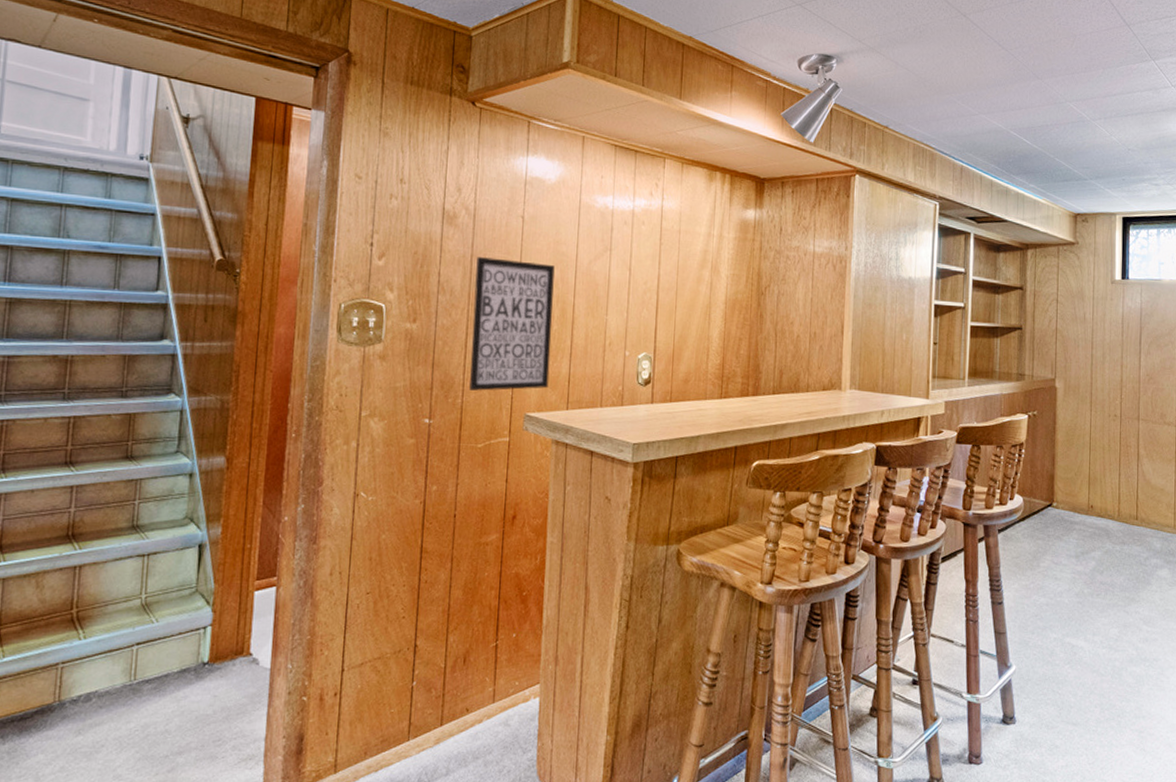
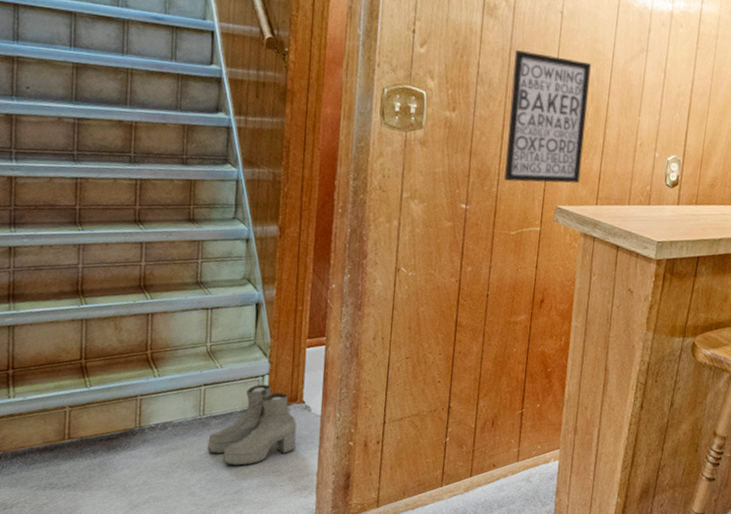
boots: none [138,637,243,737] -> present [207,384,297,466]

